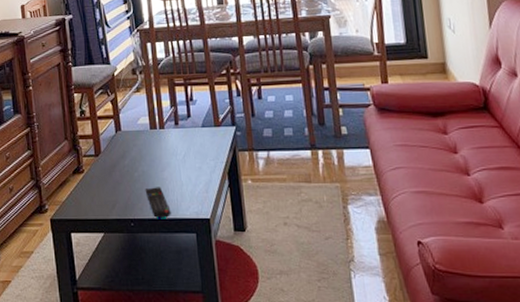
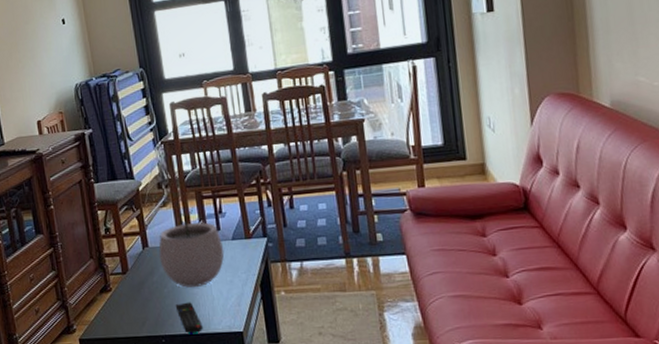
plant pot: none [131,93,194,172] -> present [158,207,225,288]

